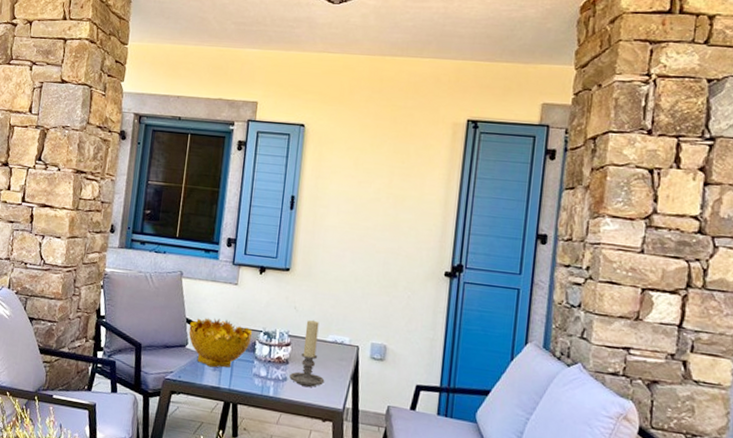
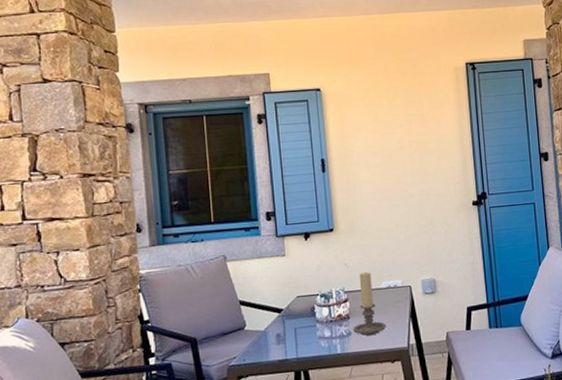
decorative bowl: present [188,318,253,368] -> none [244,292,310,342]

